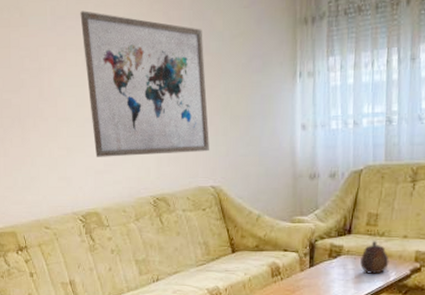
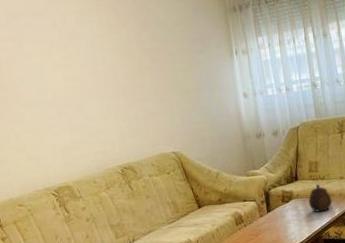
wall art: present [80,11,209,157] -> none [32,8,166,136]

